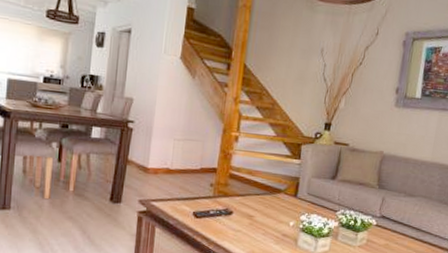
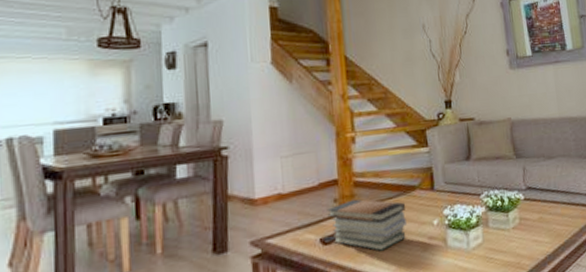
book stack: none [203,187,270,235] -> present [327,199,407,251]

